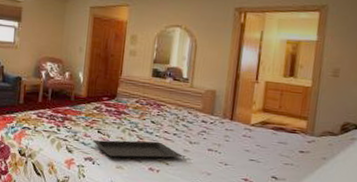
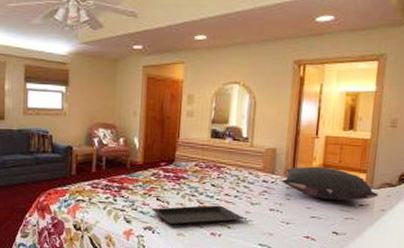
pillow: none [221,109,320,147] -> present [282,166,379,201]

